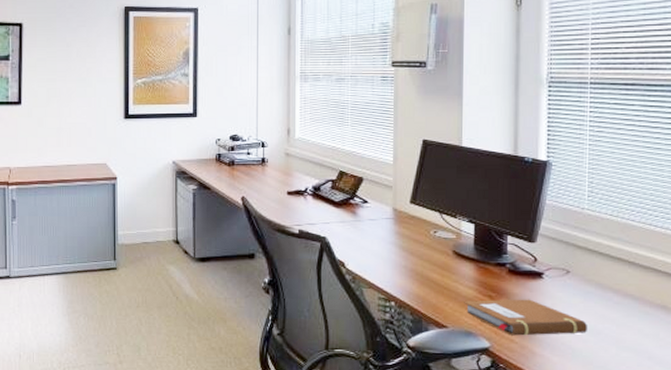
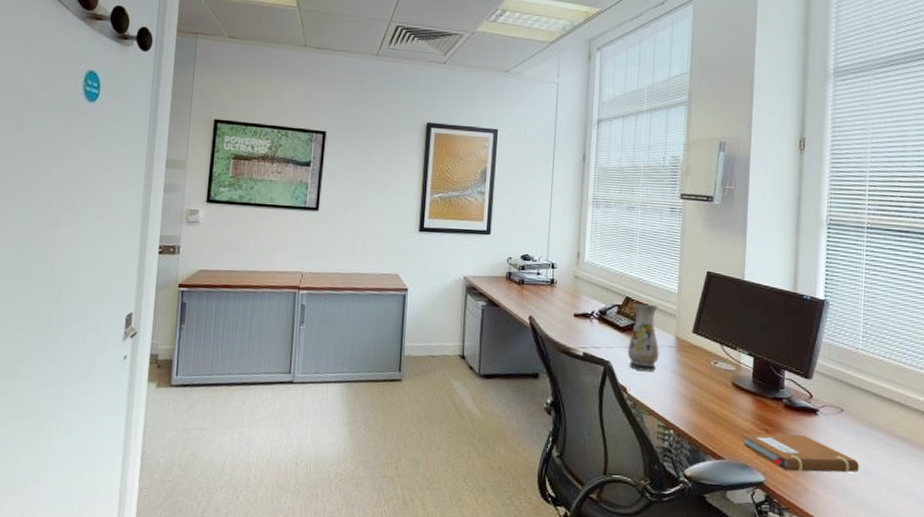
vase: none [344,177,376,244] -> present [627,303,659,371]

